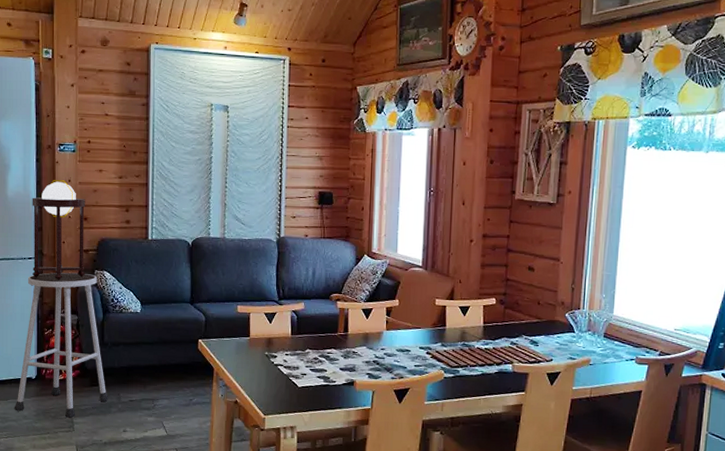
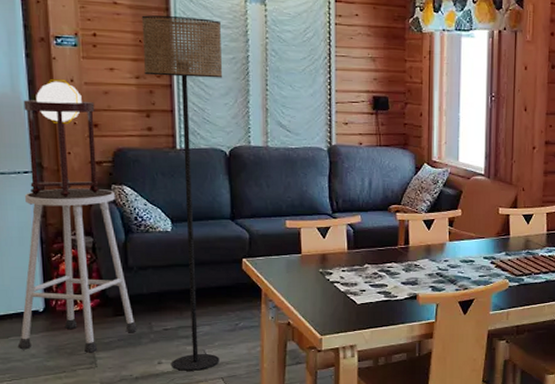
floor lamp: none [126,124,190,441] -> present [141,15,223,371]

